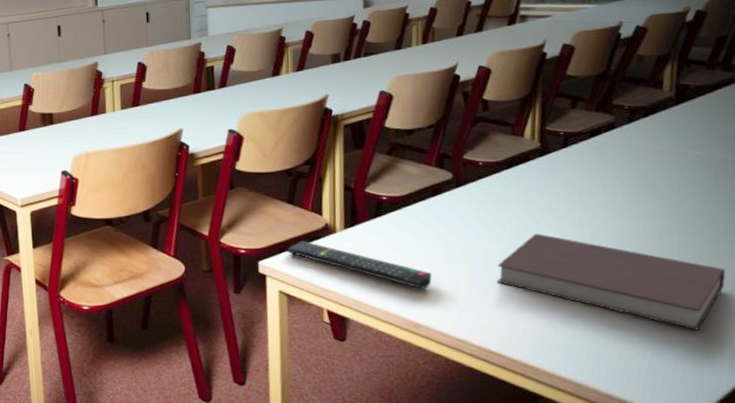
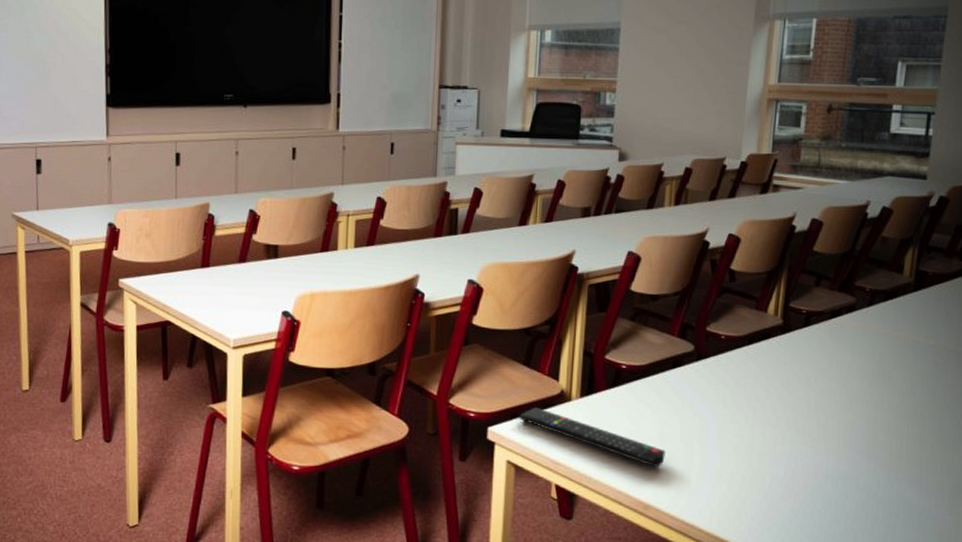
notebook: present [496,233,725,330] -> none [729,415,948,526]

